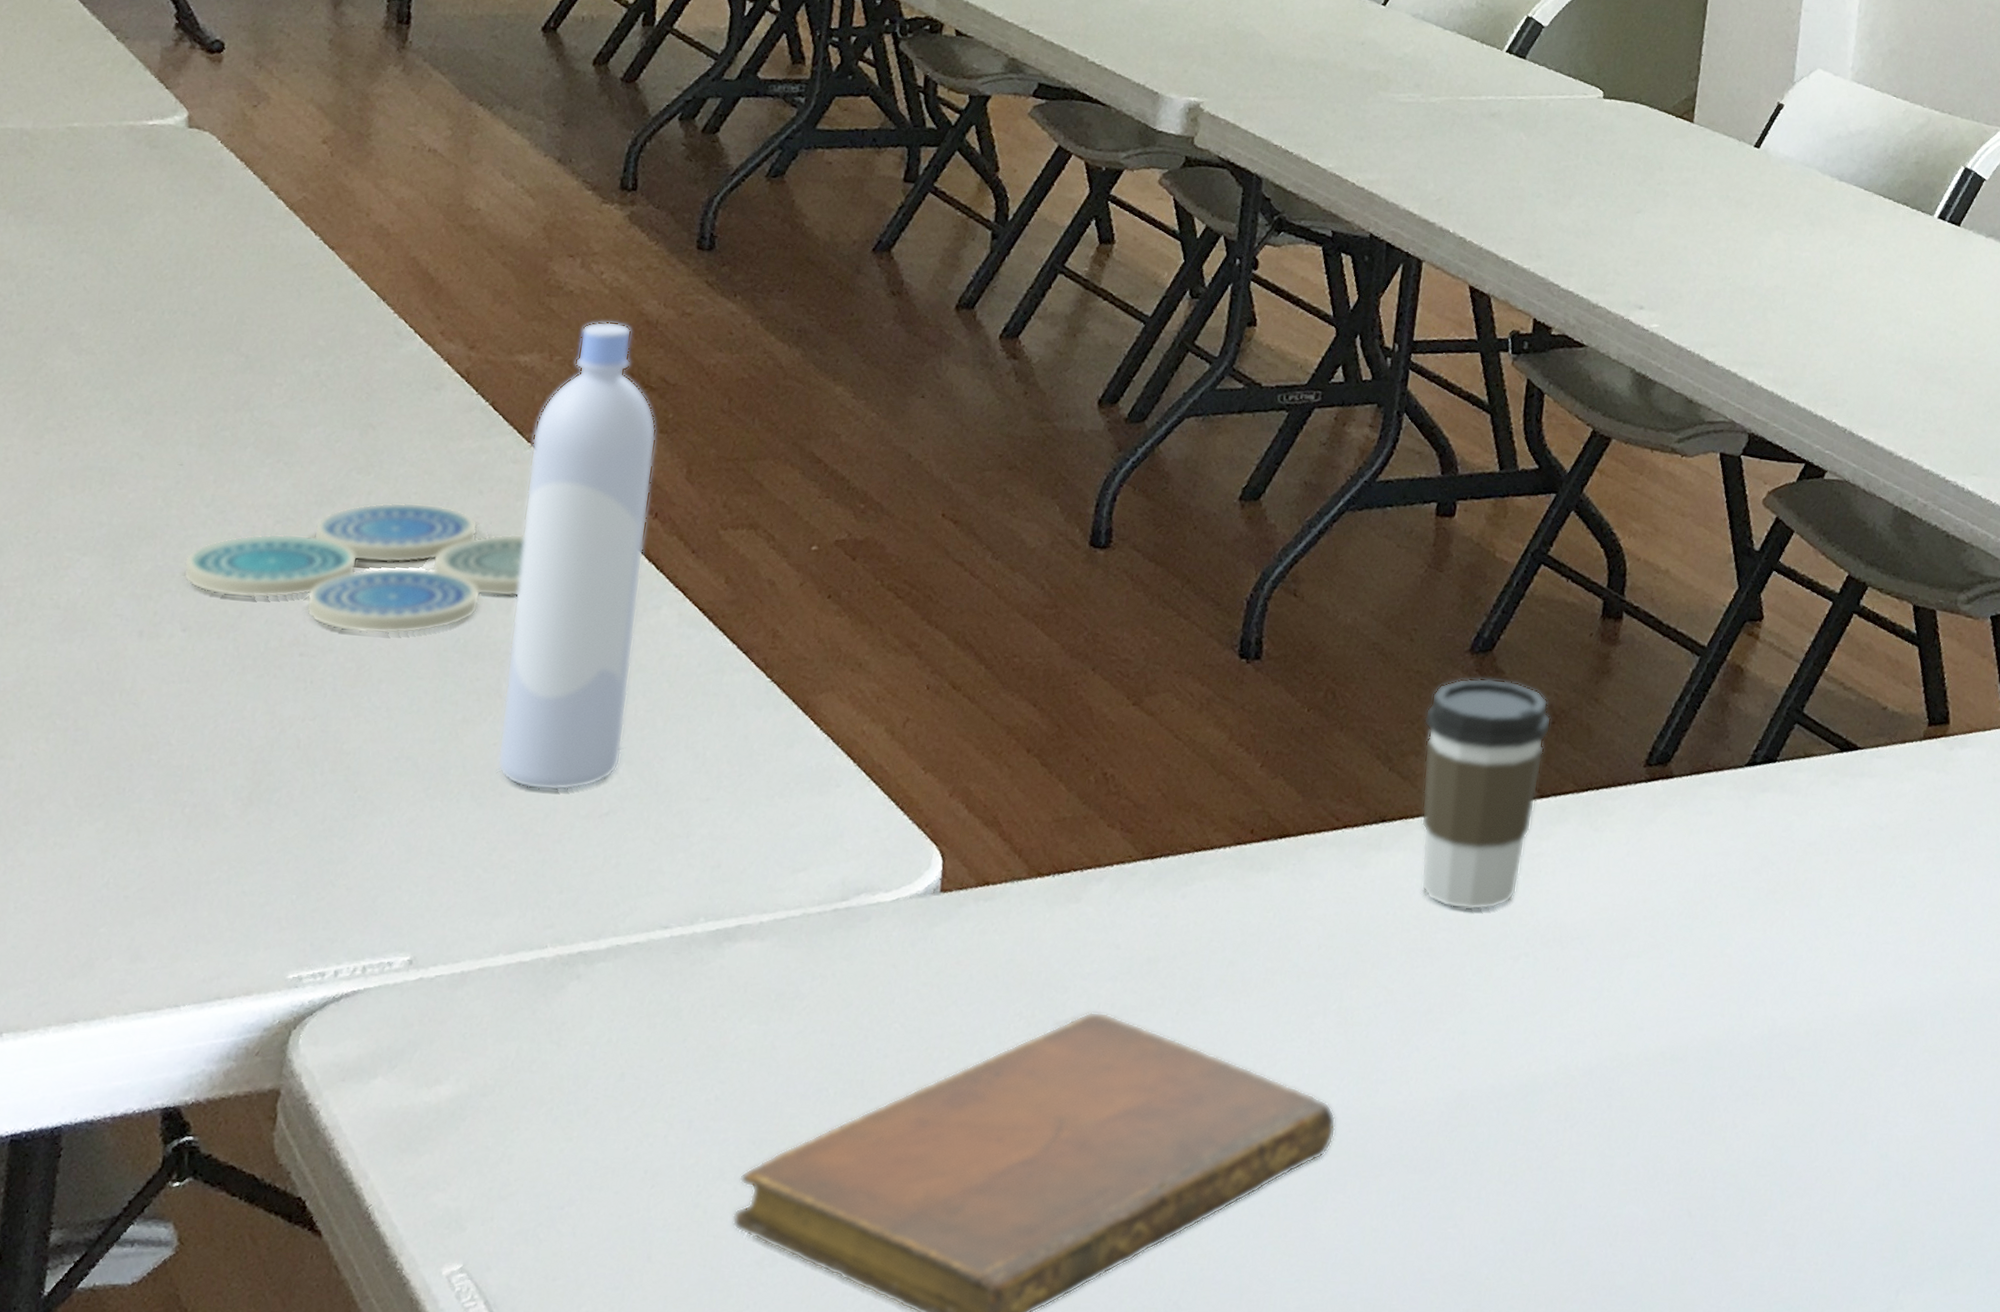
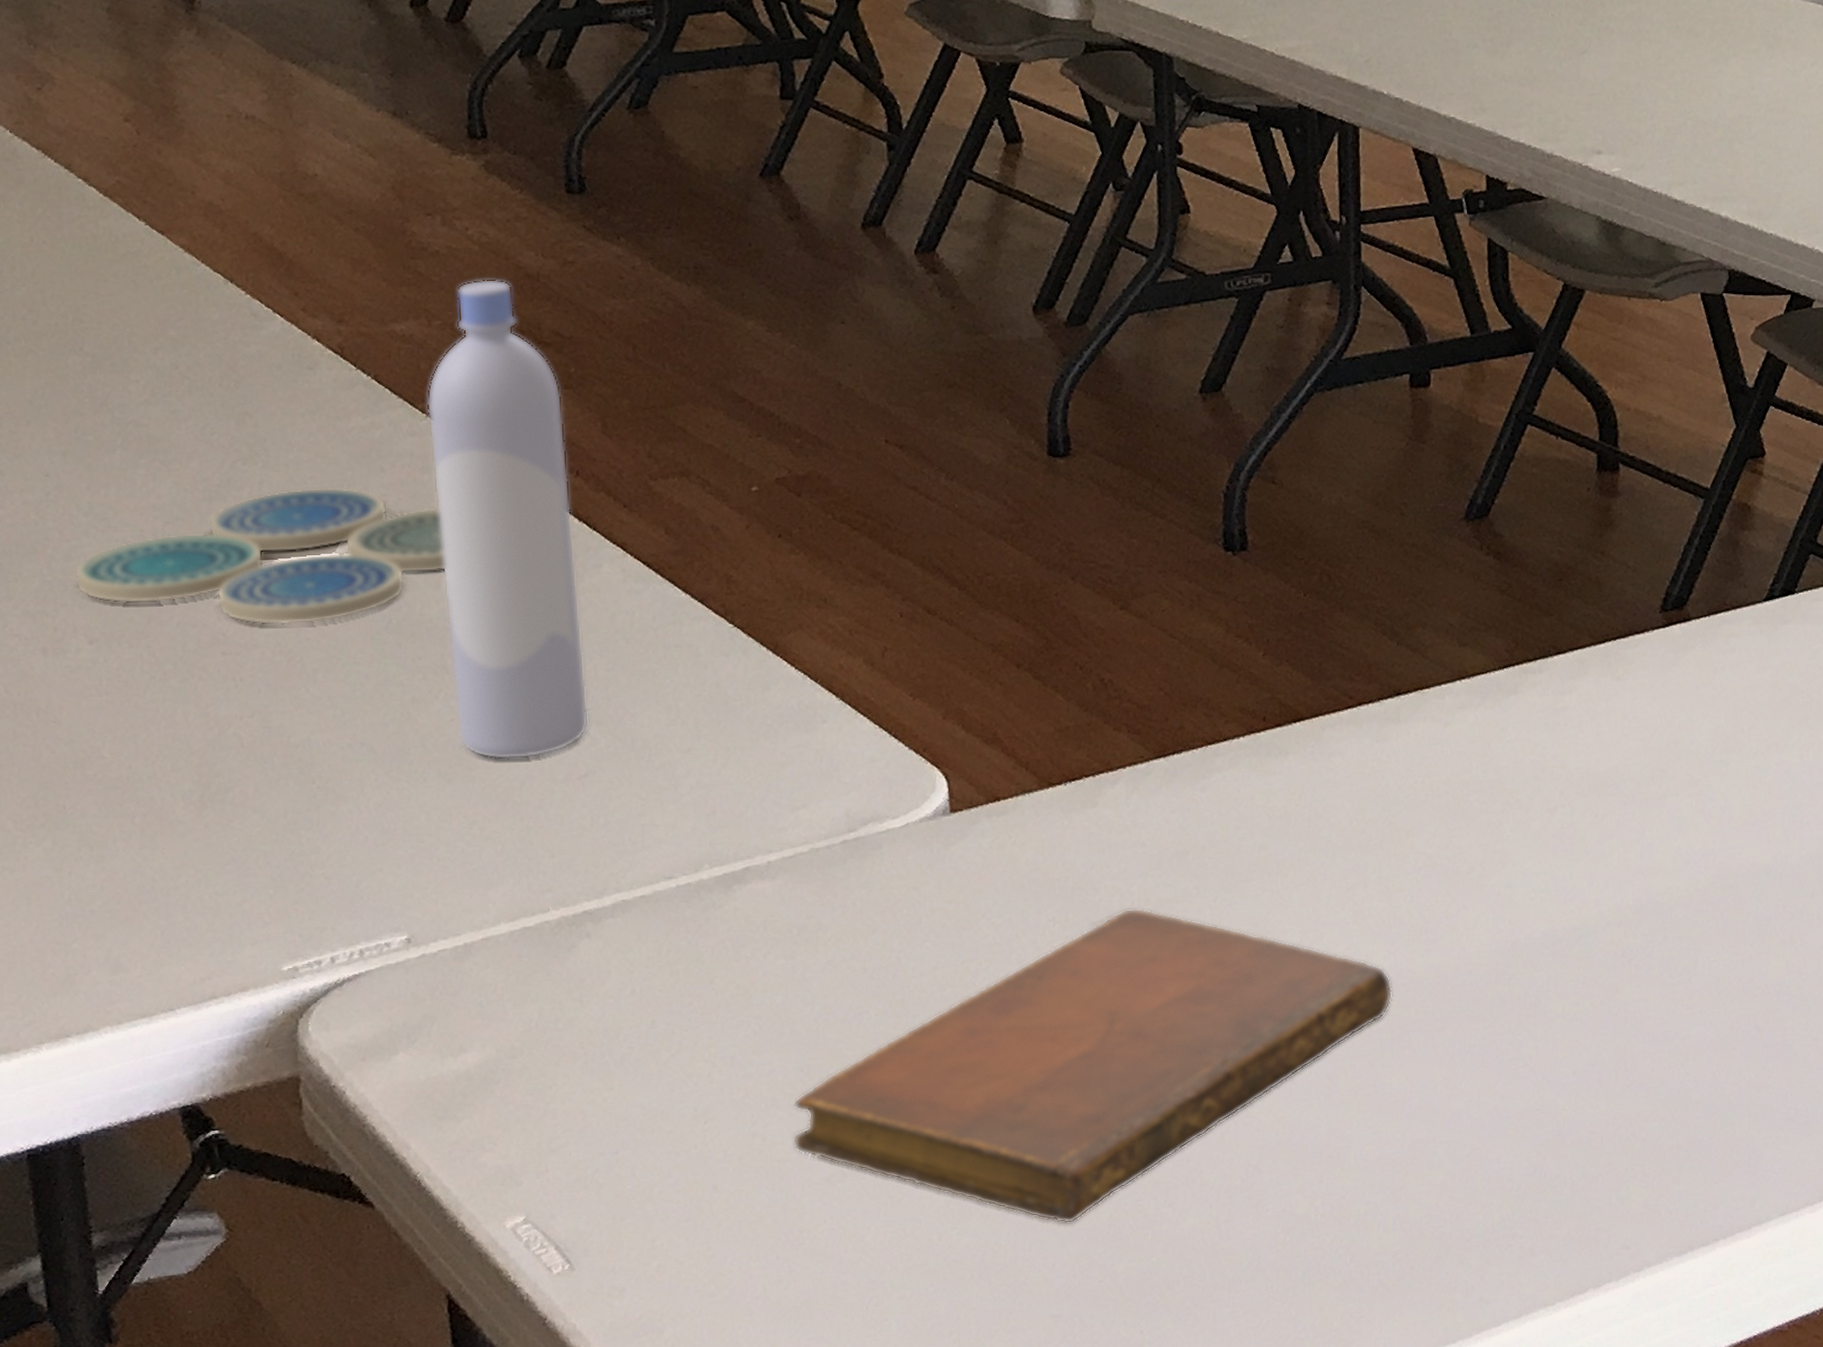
coffee cup: present [1421,678,1552,911] -> none [1427,543,1559,771]

